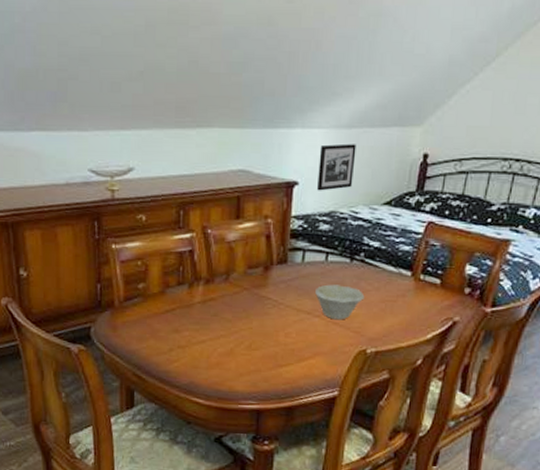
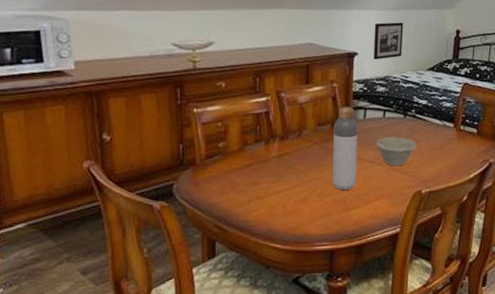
bottle: none [262,246,295,345] -> present [332,106,358,191]

